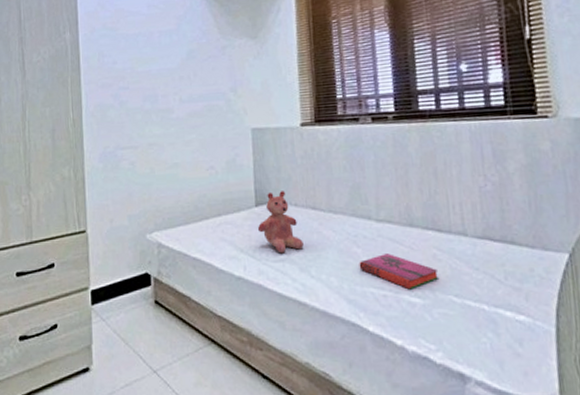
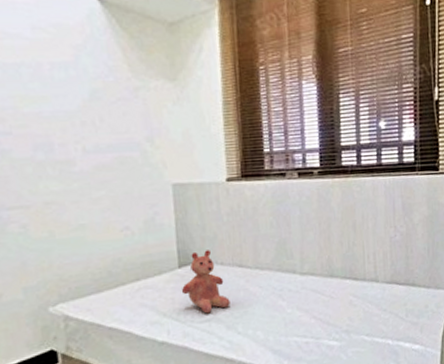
hardback book: present [359,254,438,290] -> none [284,304,353,335]

